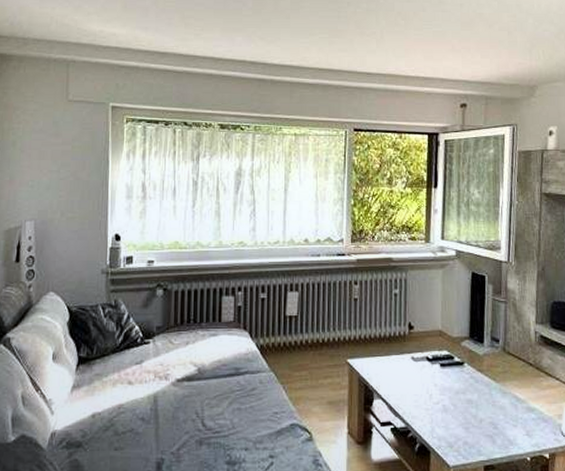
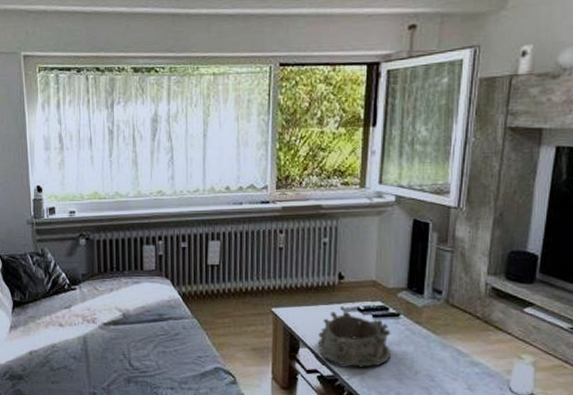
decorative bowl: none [390,360,459,418] -> present [317,311,392,368]

